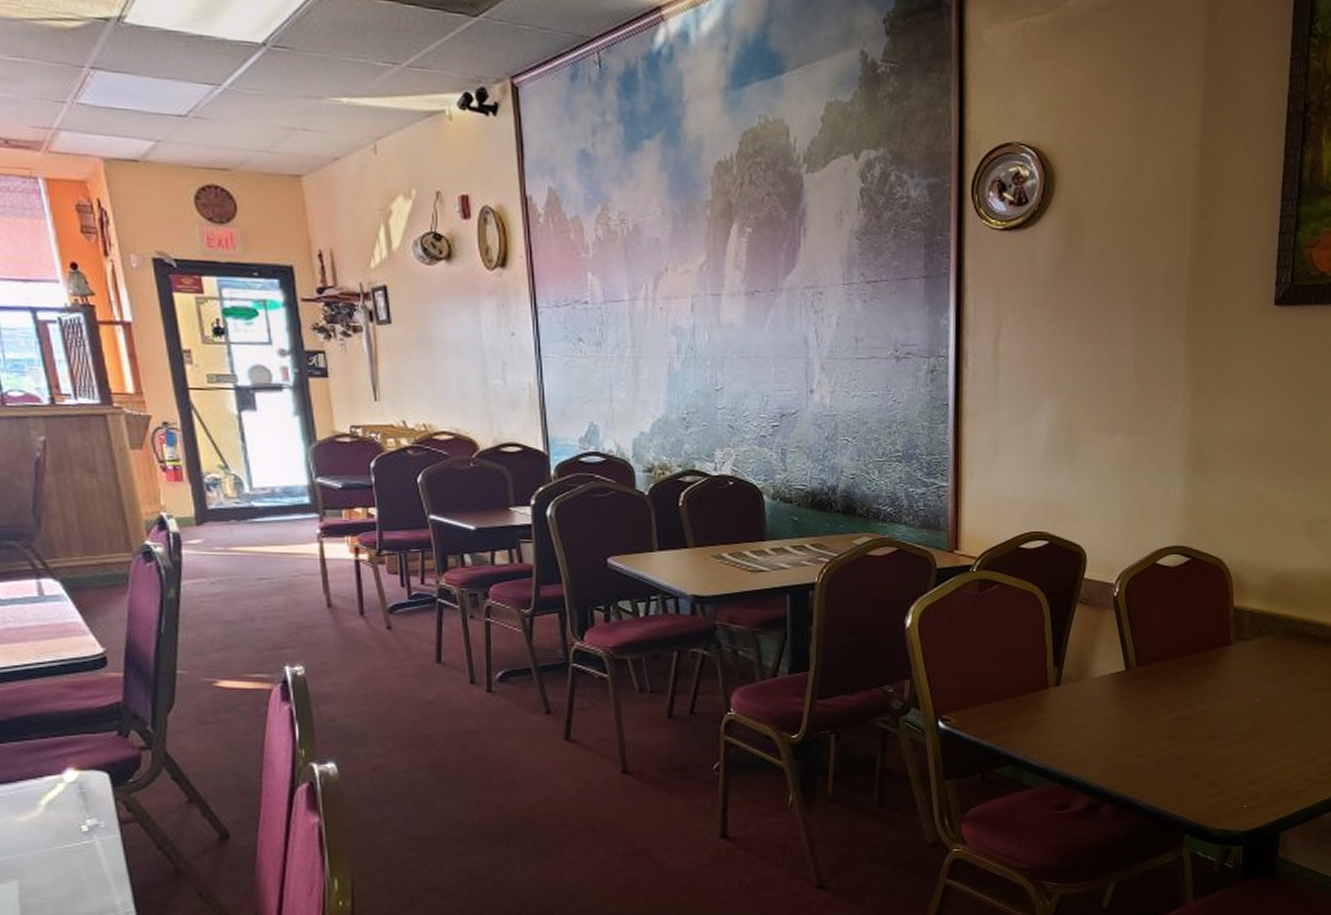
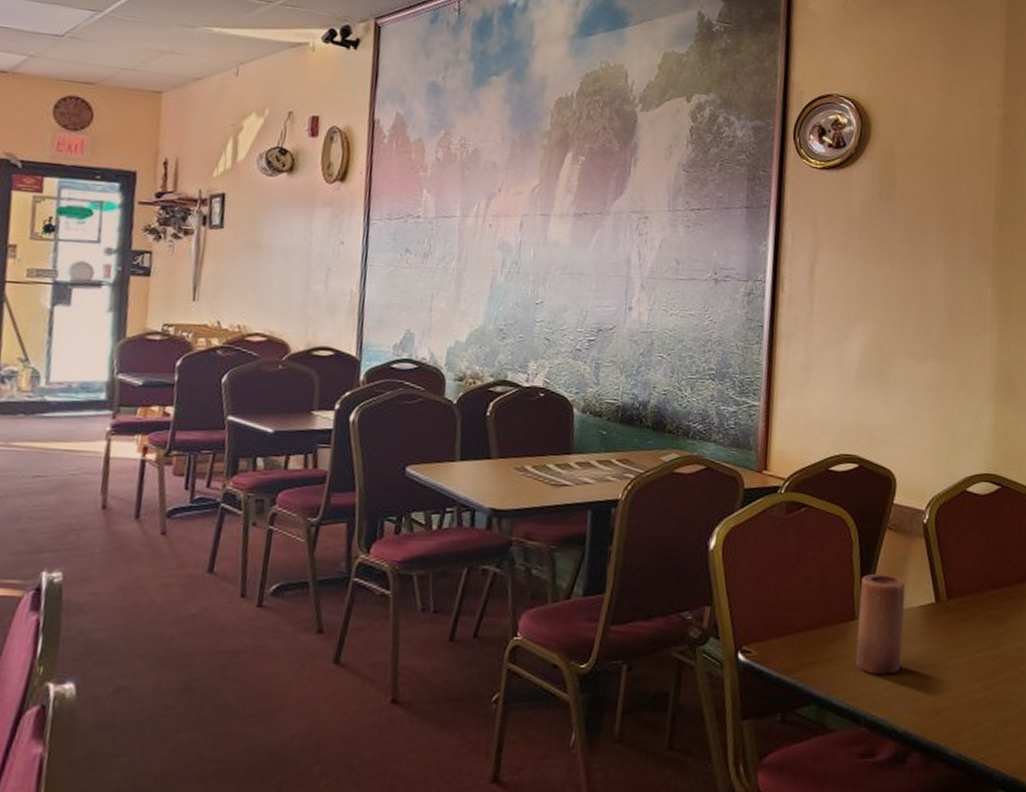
candle: none [1049,645,1097,737] -> present [855,573,906,675]

